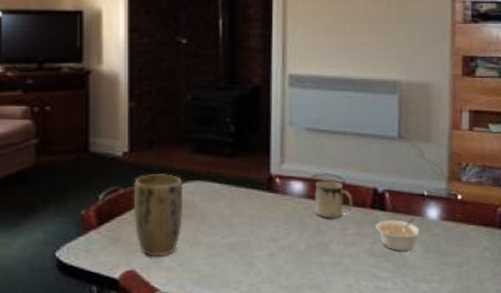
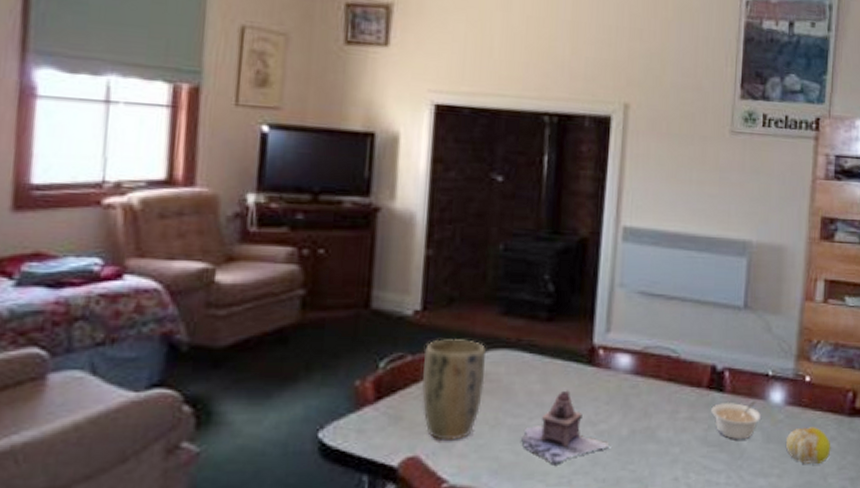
teapot: none [216,213,290,274] -> present [521,390,610,464]
mug: present [315,180,353,219] -> none [642,354,687,400]
fruit: none [444,239,485,271] -> present [786,427,831,464]

